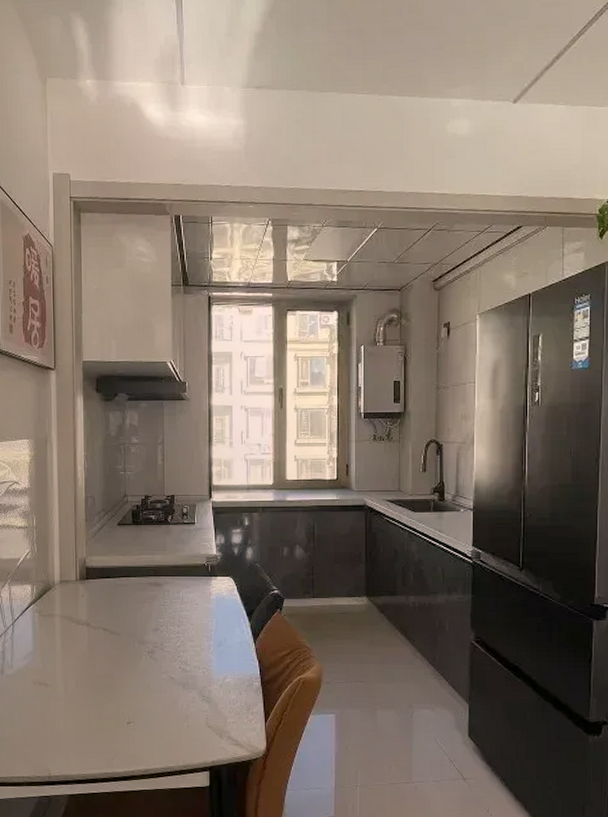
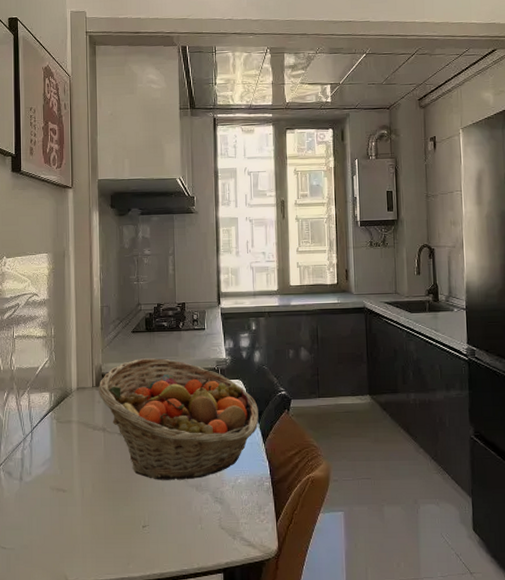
fruit basket: none [81,552,249,678] -> present [98,358,259,480]

